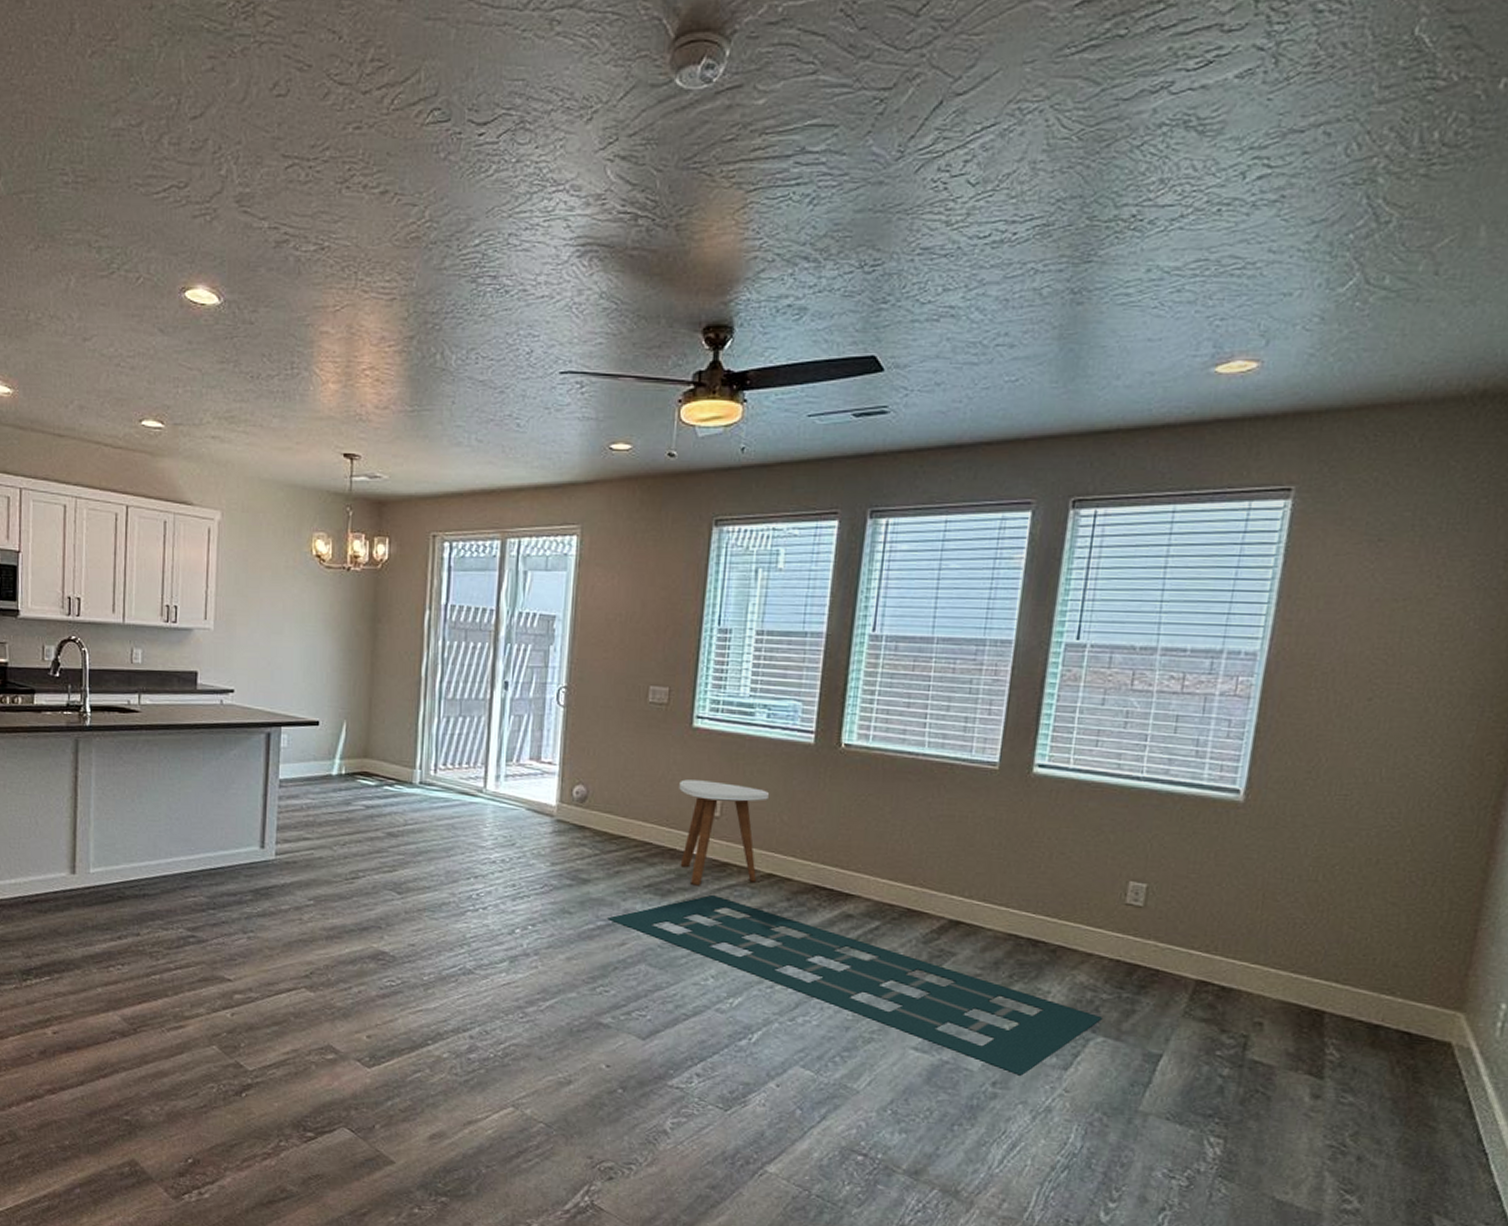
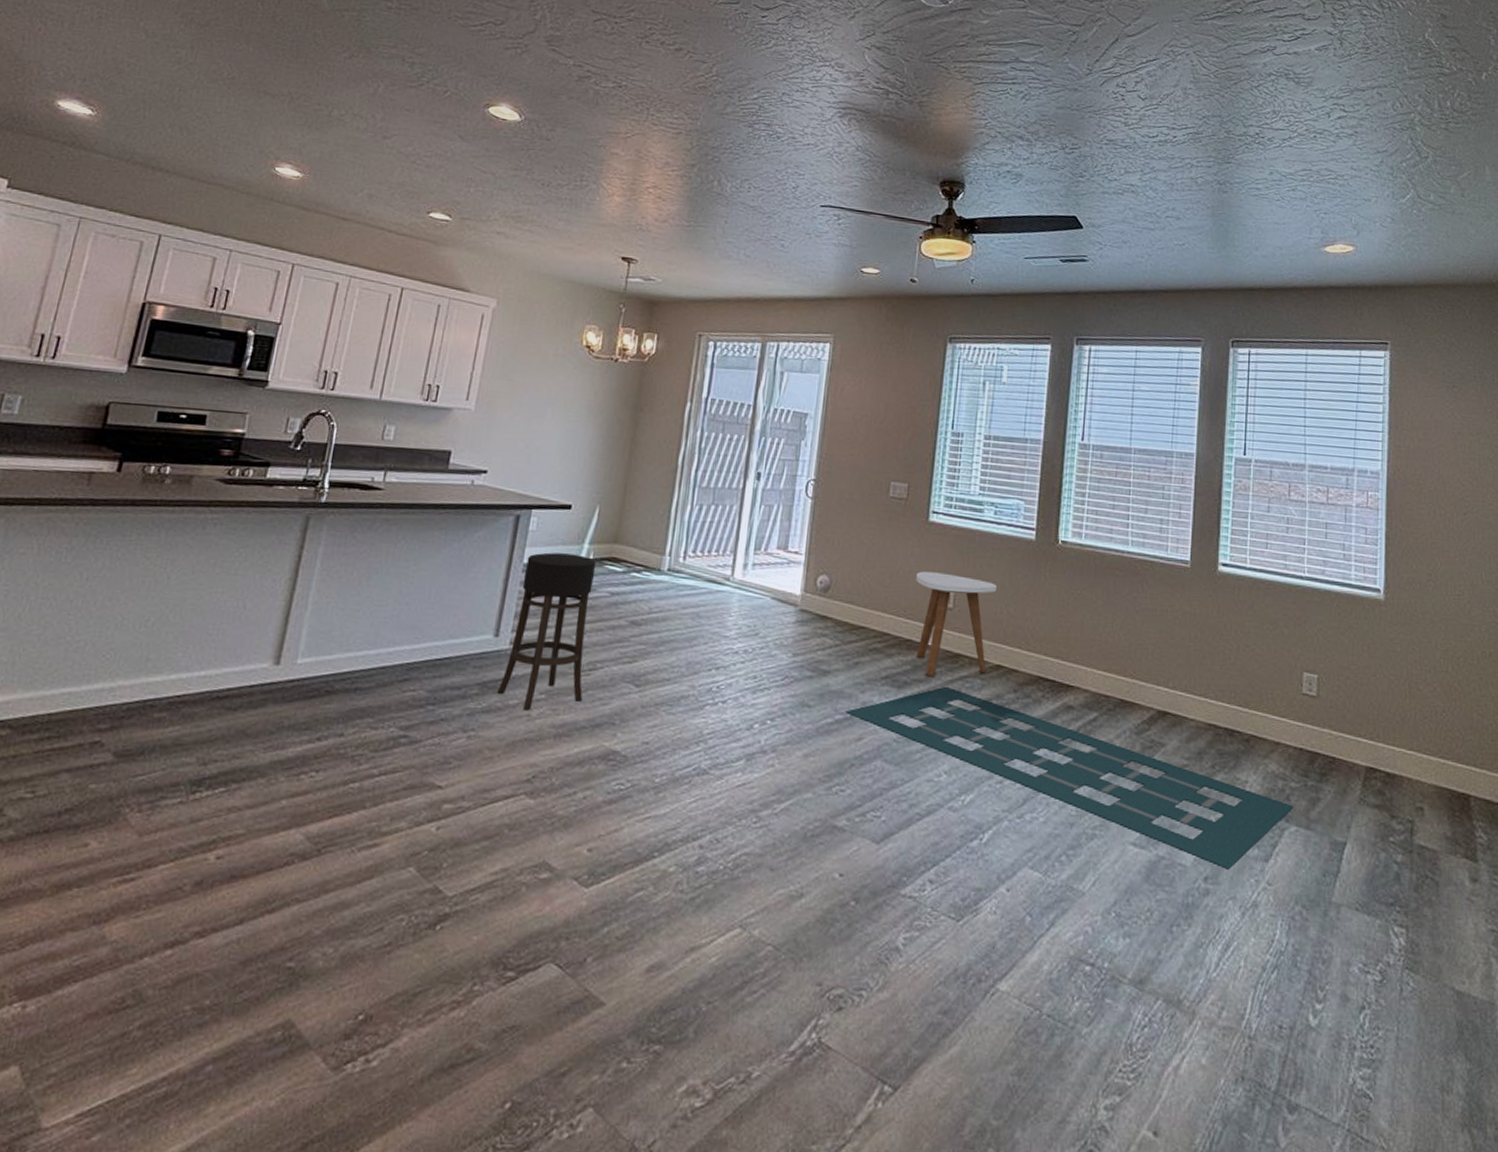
bar stool: none [270,768,349,915] -> present [498,552,597,711]

